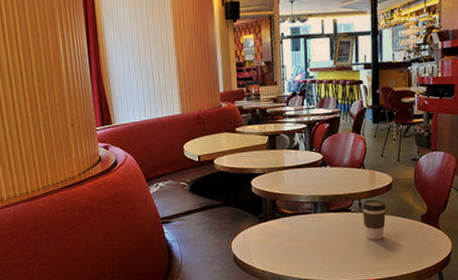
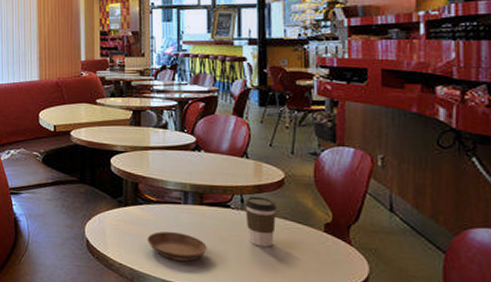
saucer: none [284,237,333,261] -> present [147,231,207,262]

